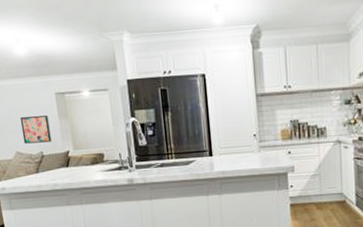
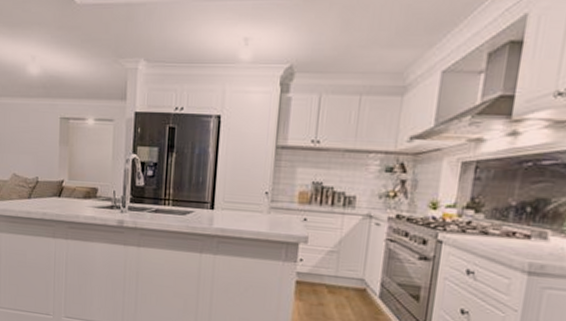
wall art: present [20,115,52,144] -> none [21,139,49,168]

